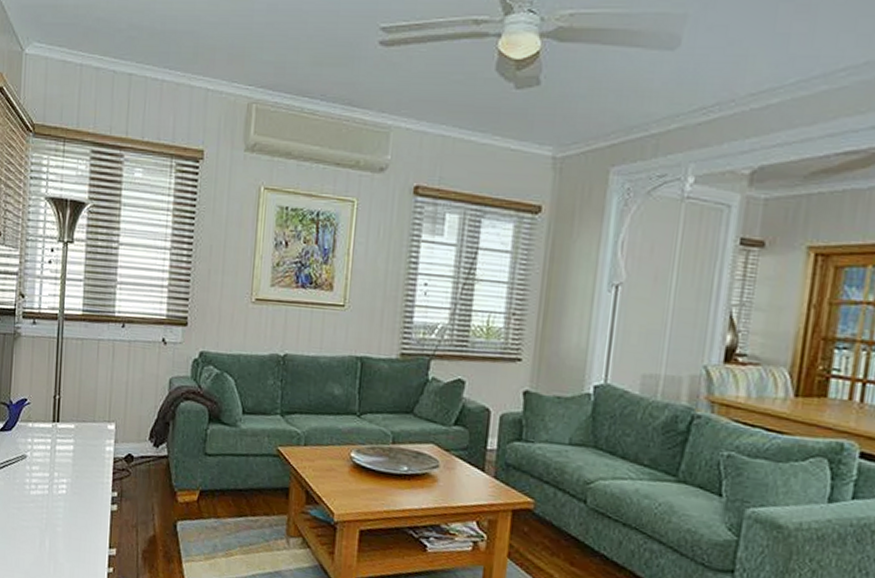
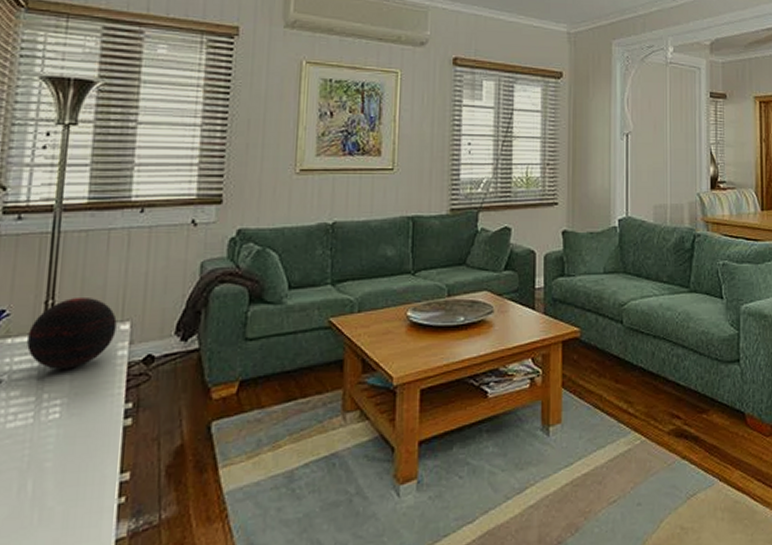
decorative orb: none [42,396,105,456] -> present [27,296,117,369]

